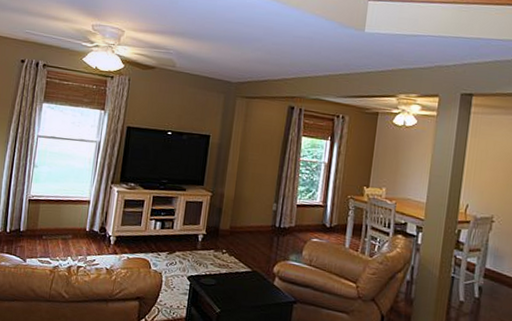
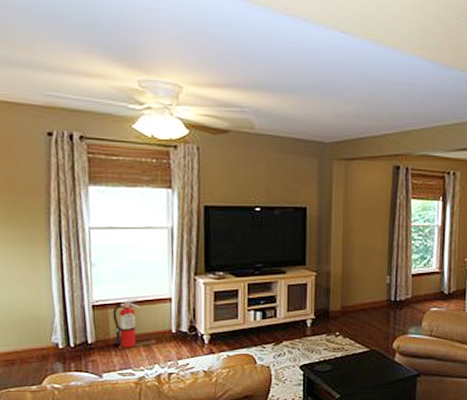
fire extinguisher: none [41,197,65,239] -> present [112,298,141,347]

